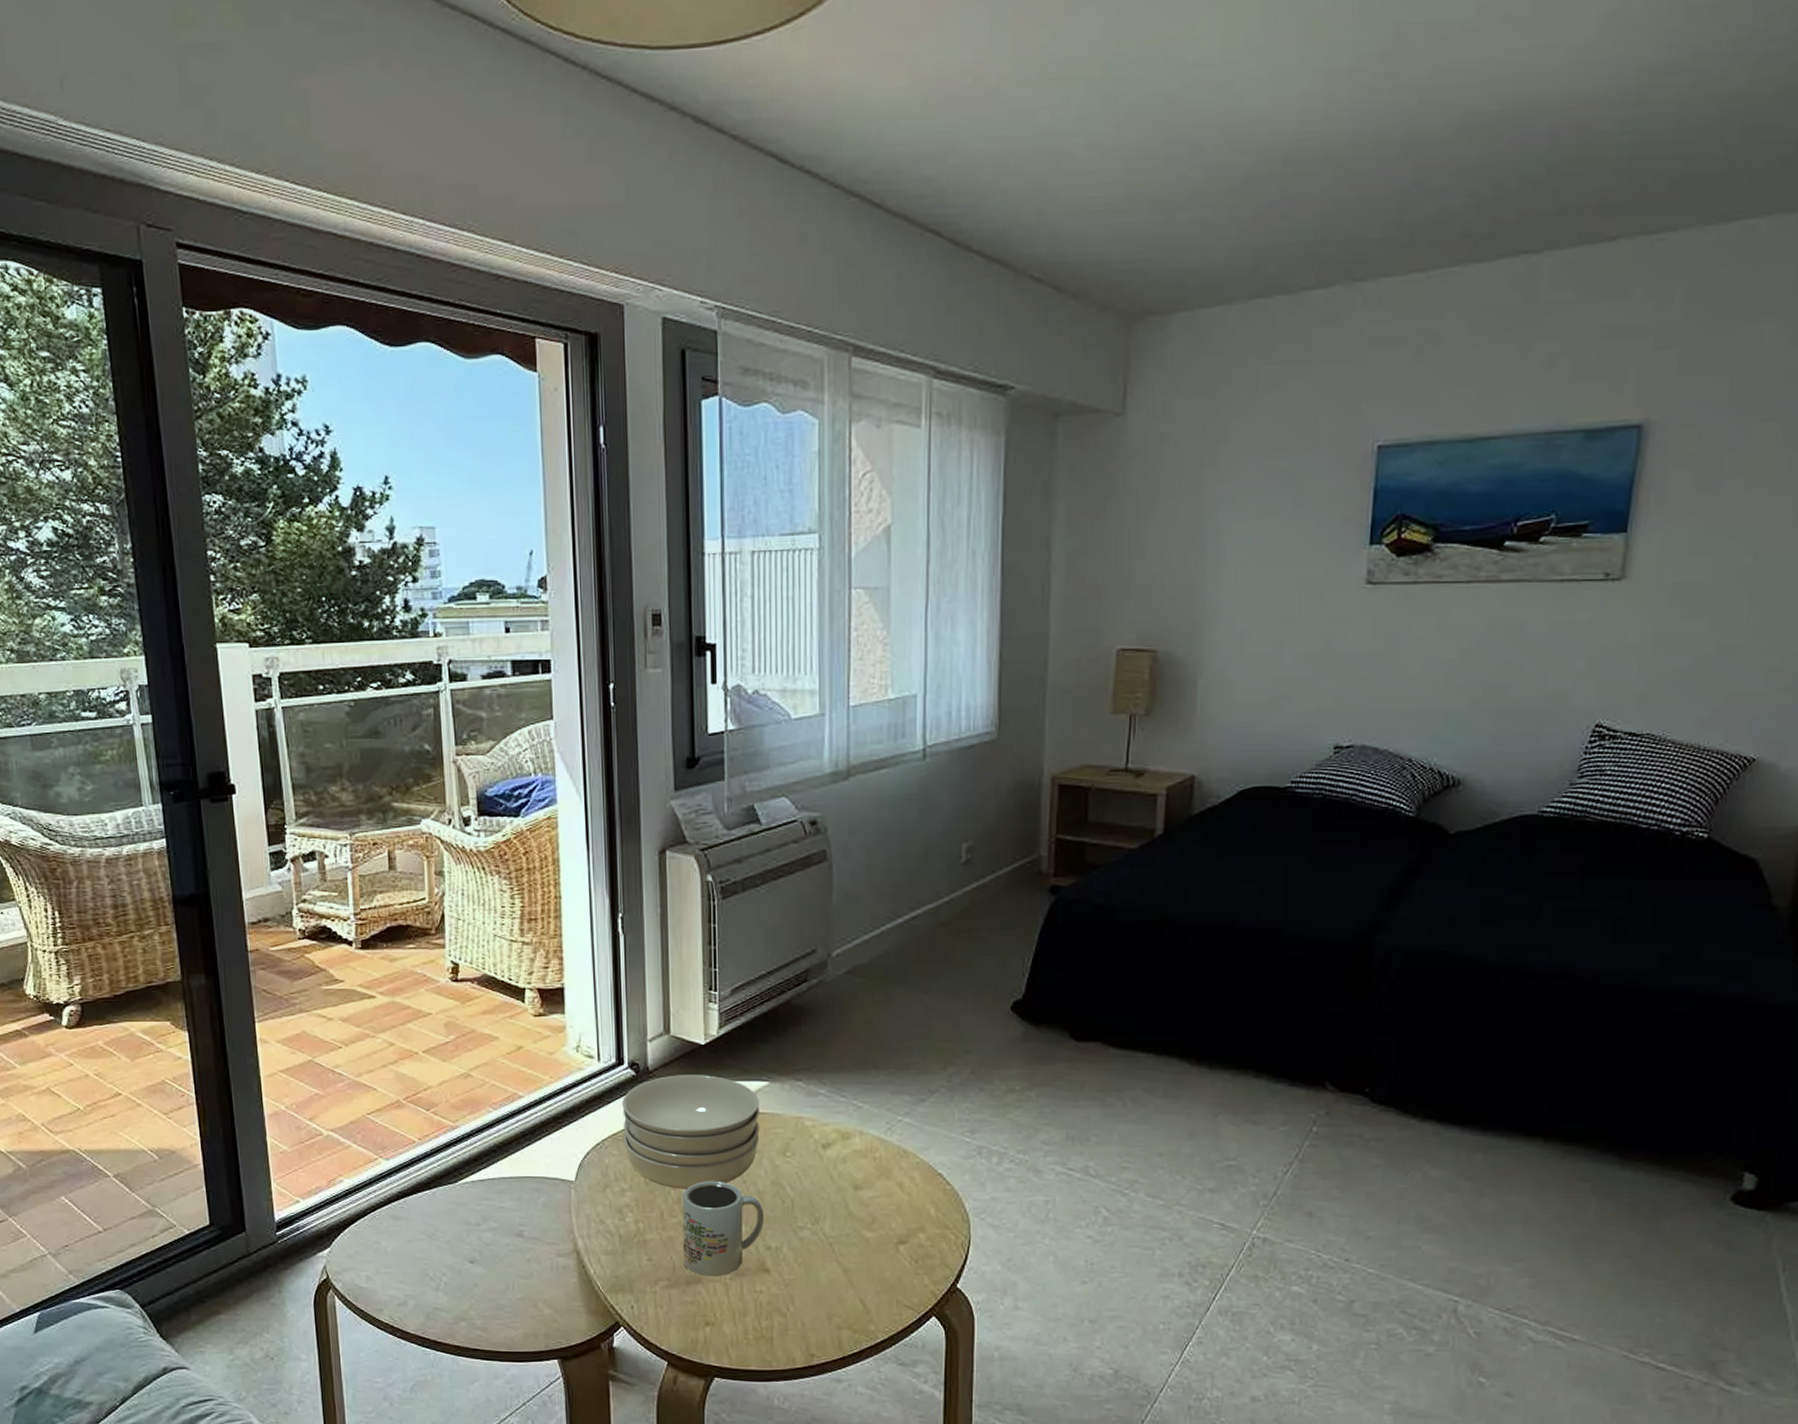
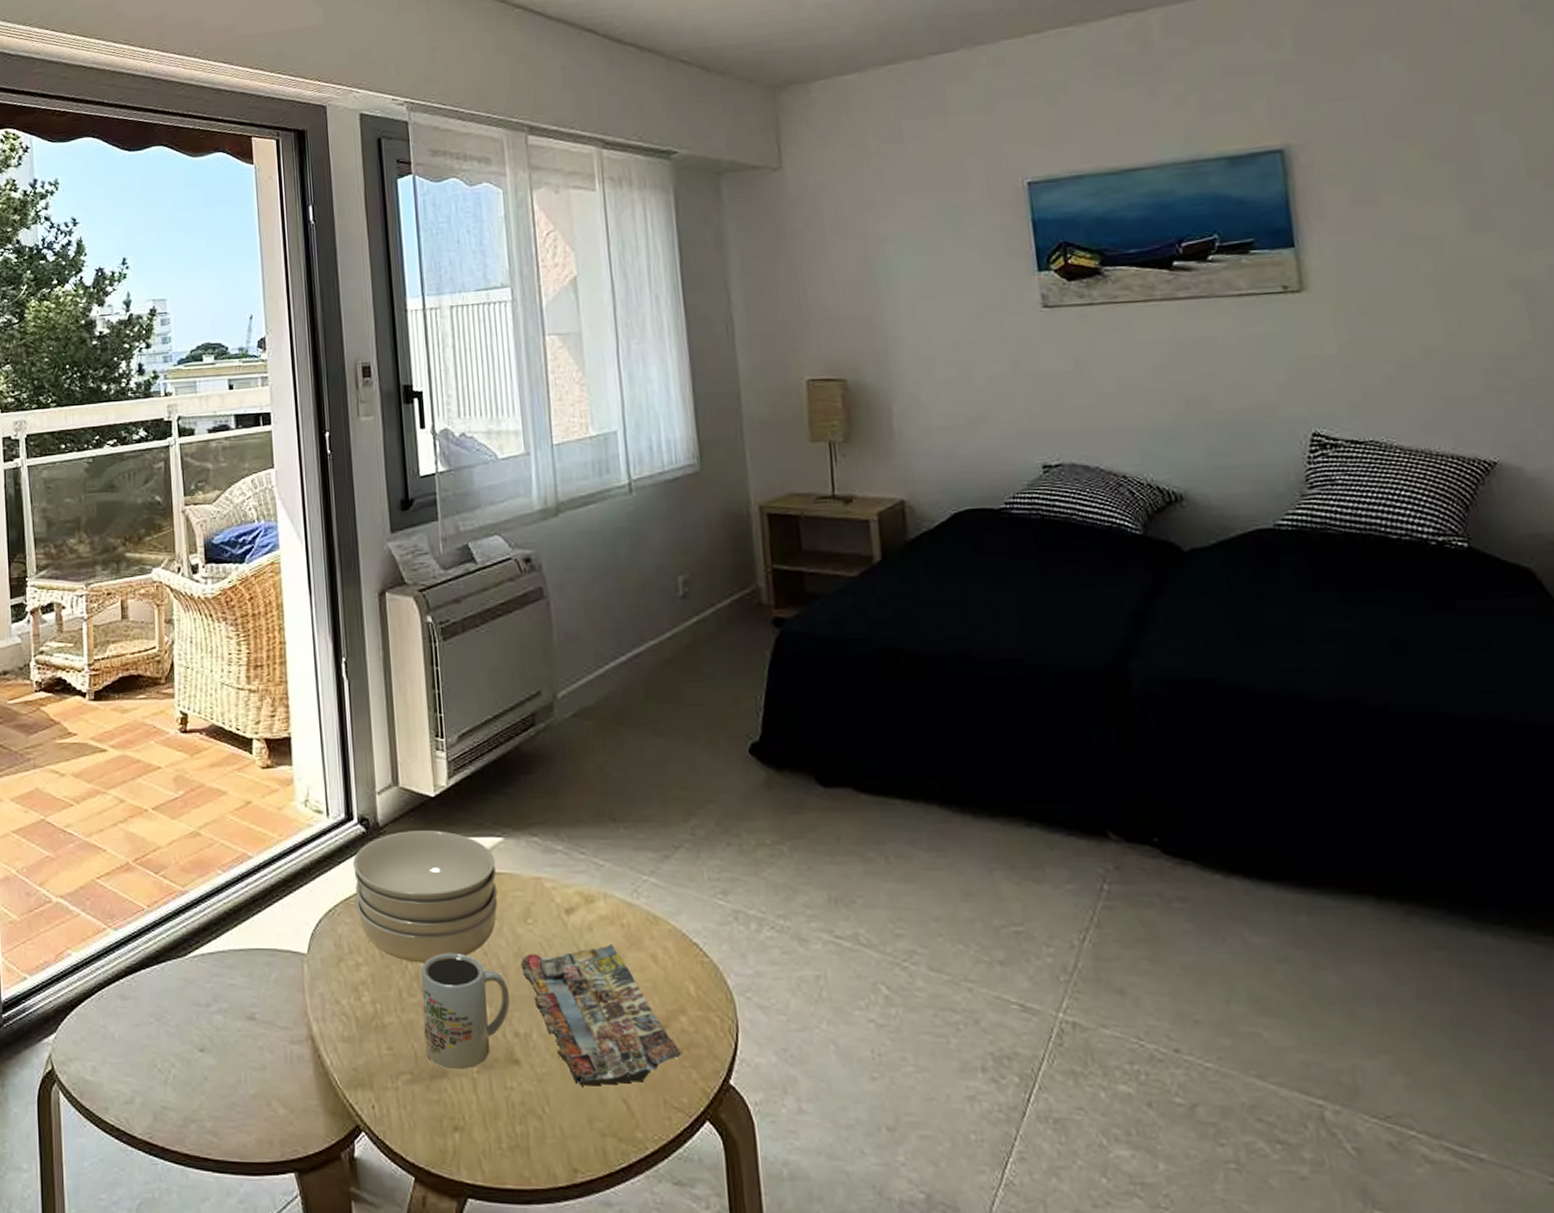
magazine: none [777,1174,916,1289] -> present [521,944,681,1086]

